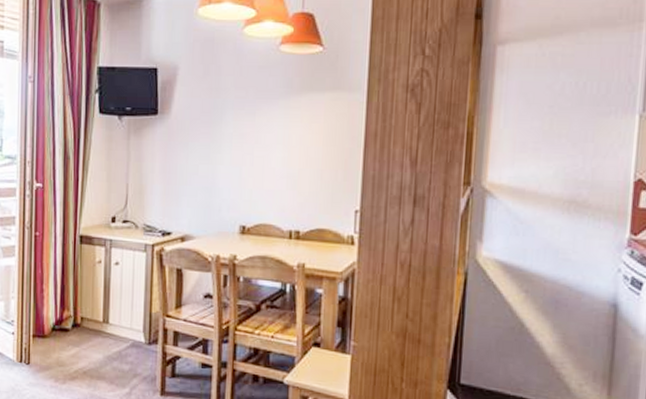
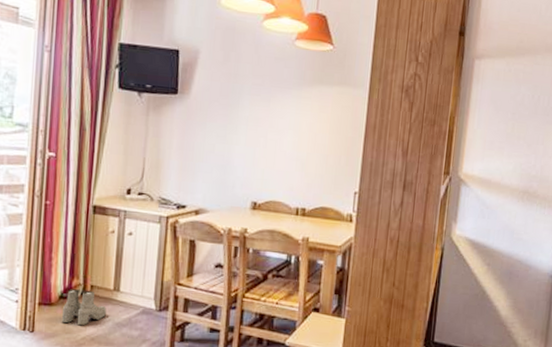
boots: none [54,321,97,359] -> present [61,289,106,326]

